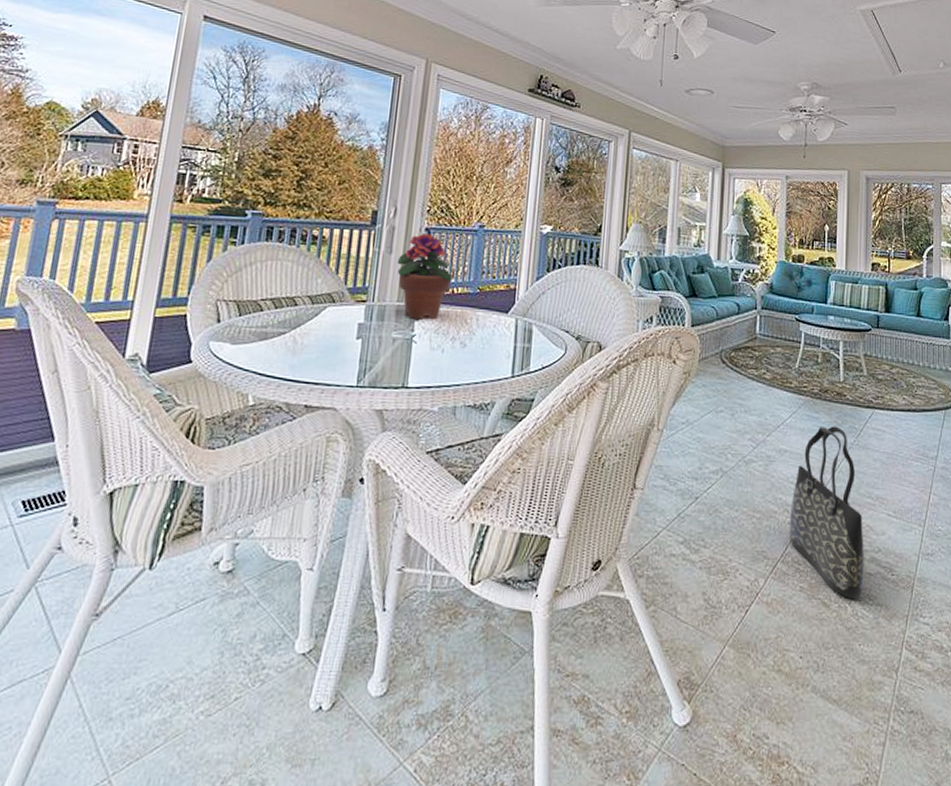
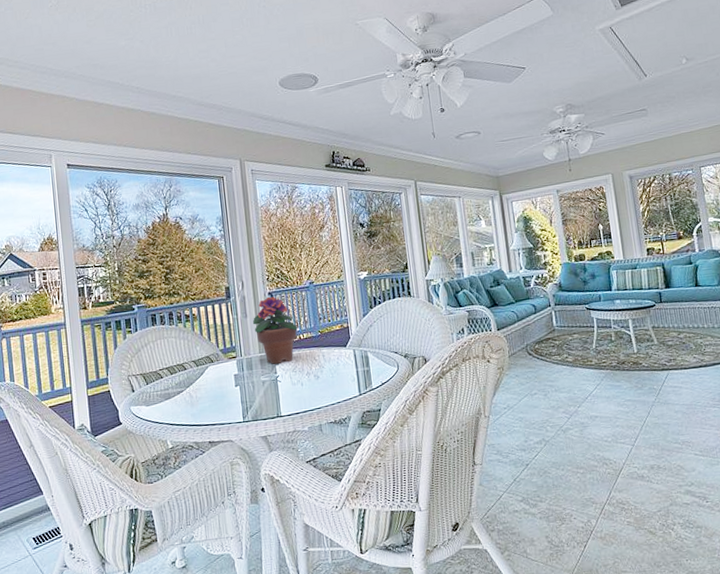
tote bag: present [788,426,865,600] -> none [608,389,683,526]

